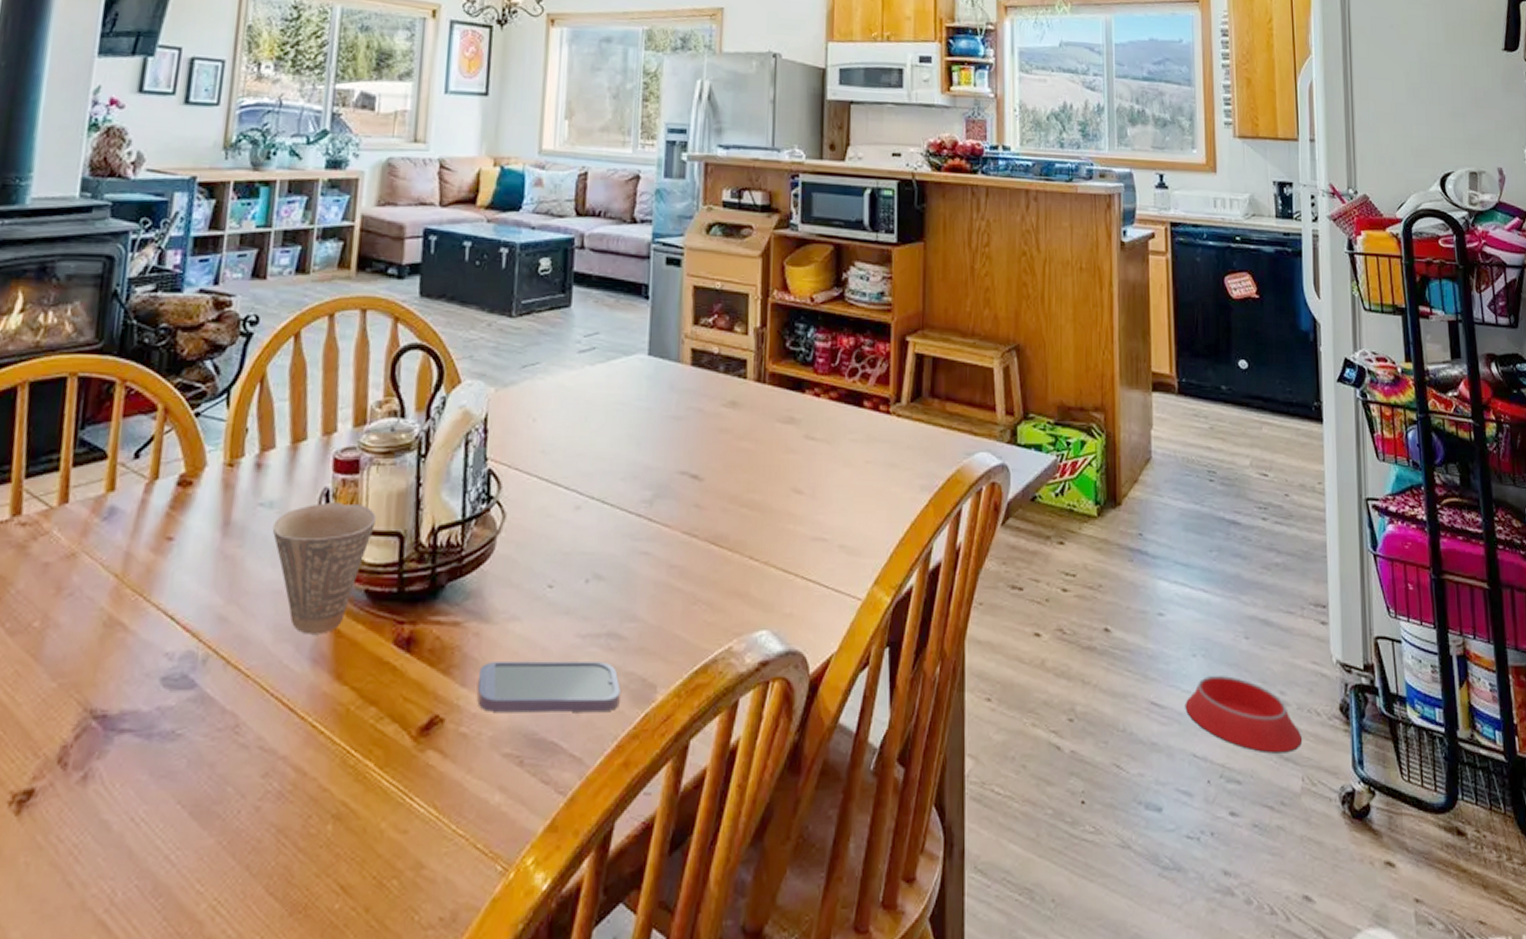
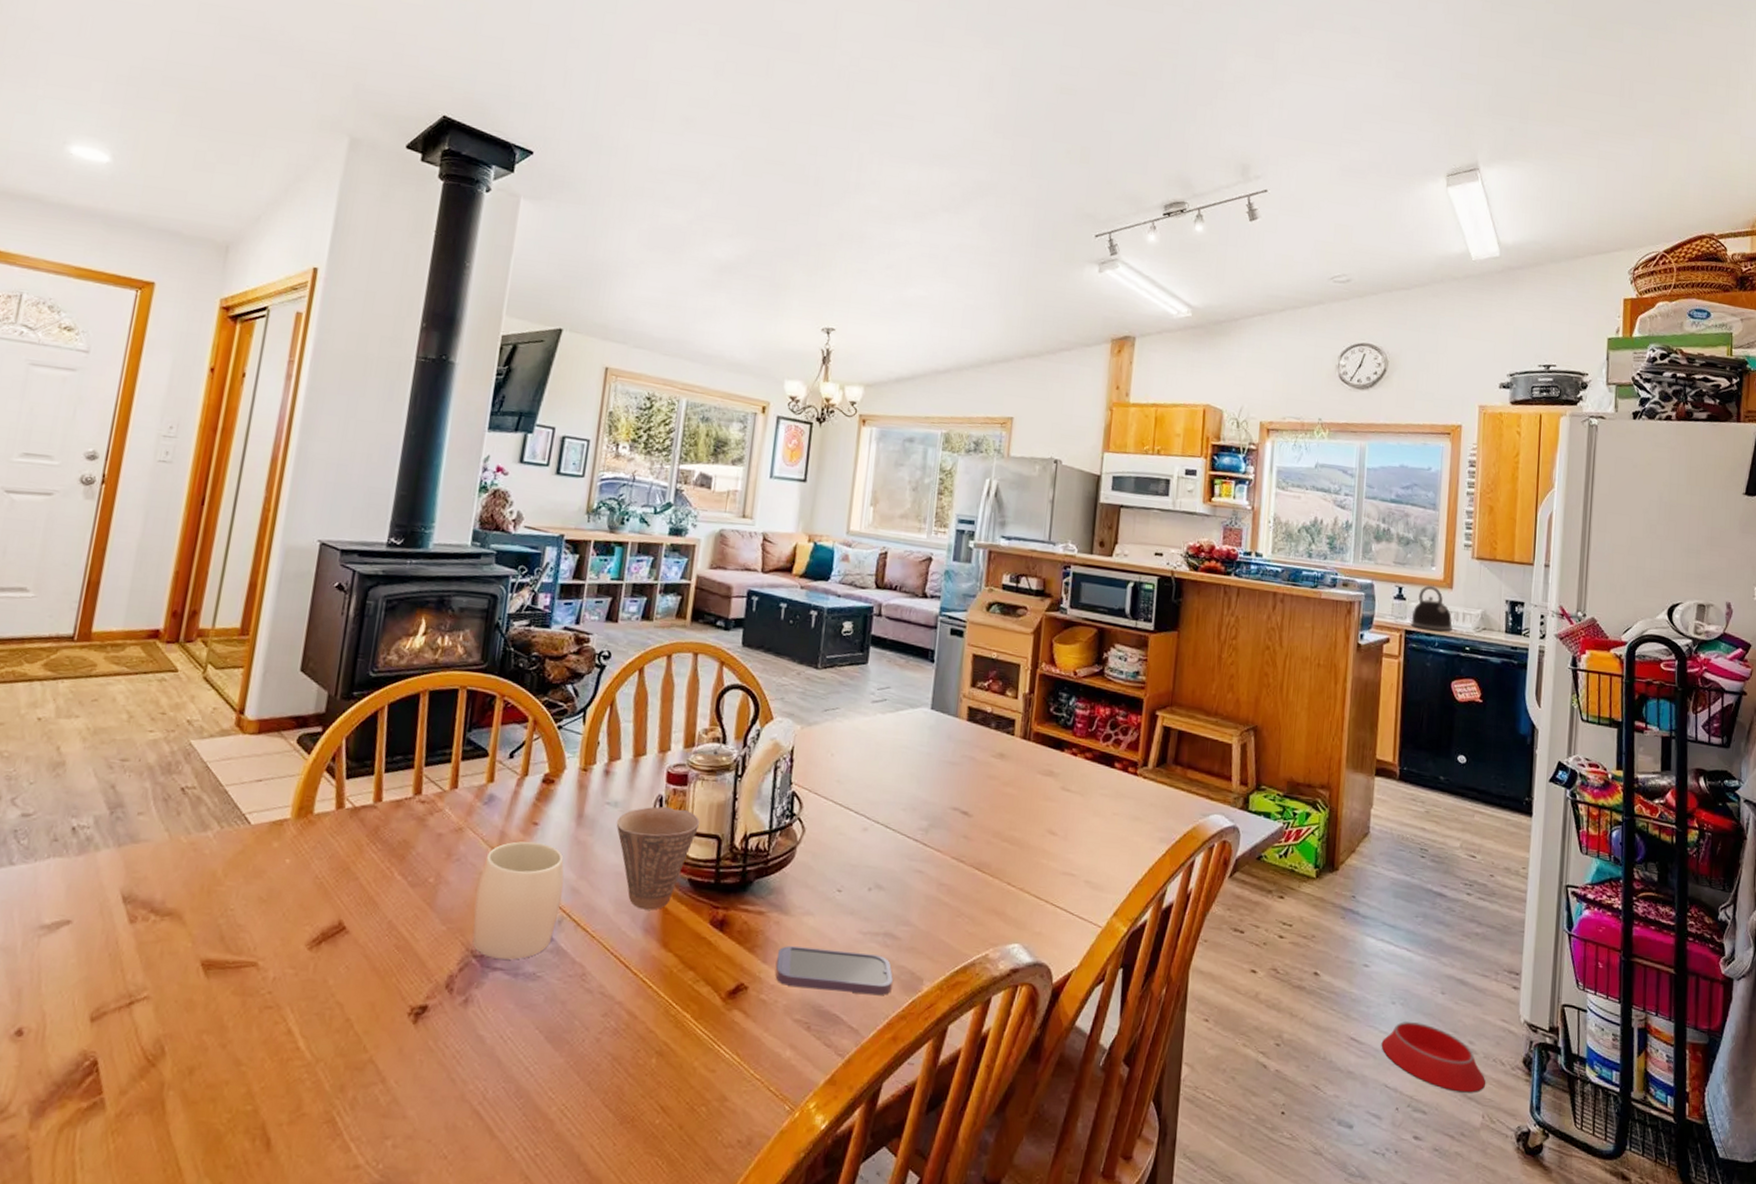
mug: none [91,561,208,717] -> present [472,841,564,960]
kettle: none [1176,169,1220,223] -> present [1411,584,1452,633]

